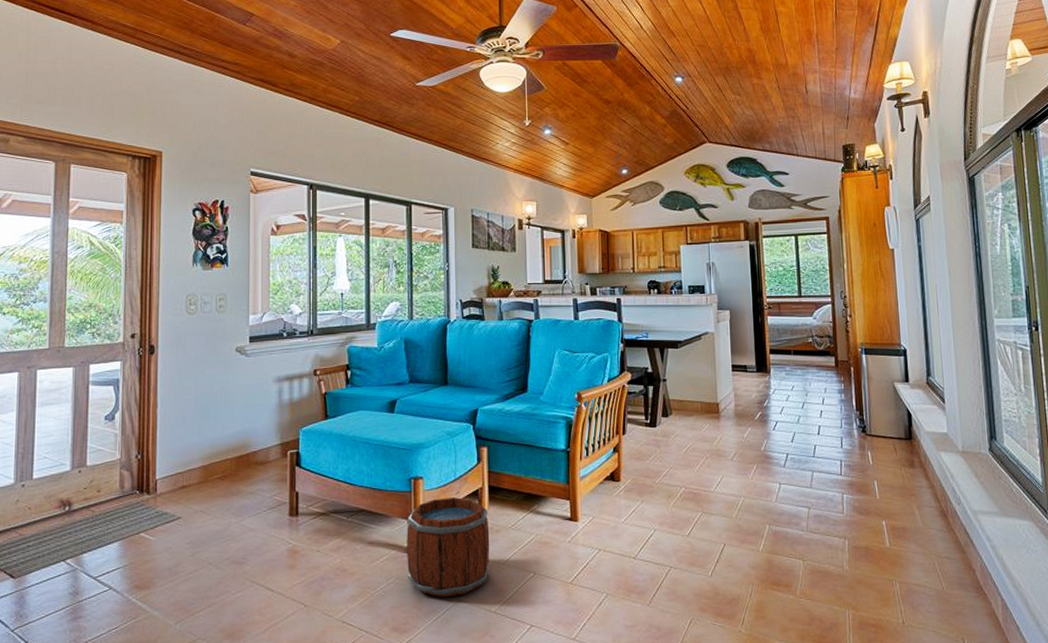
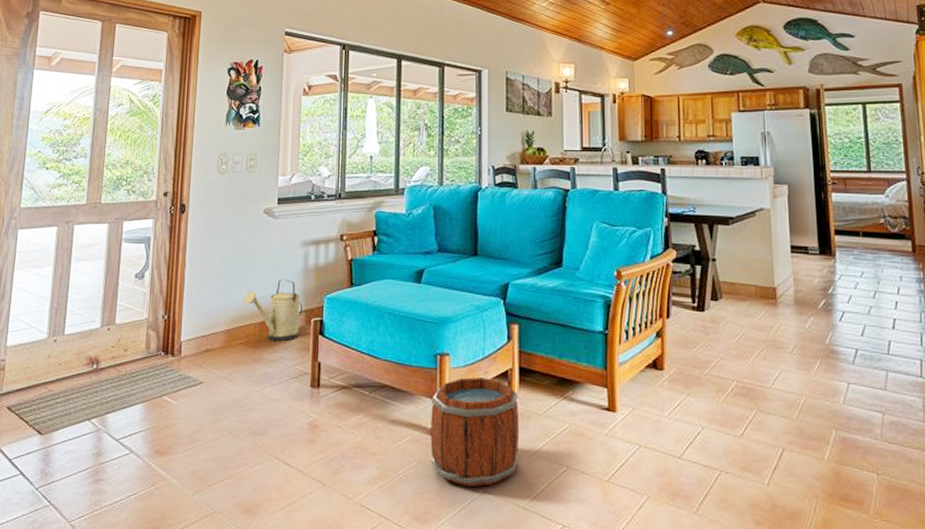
watering can: none [218,415,279,474] -> present [243,279,303,341]

